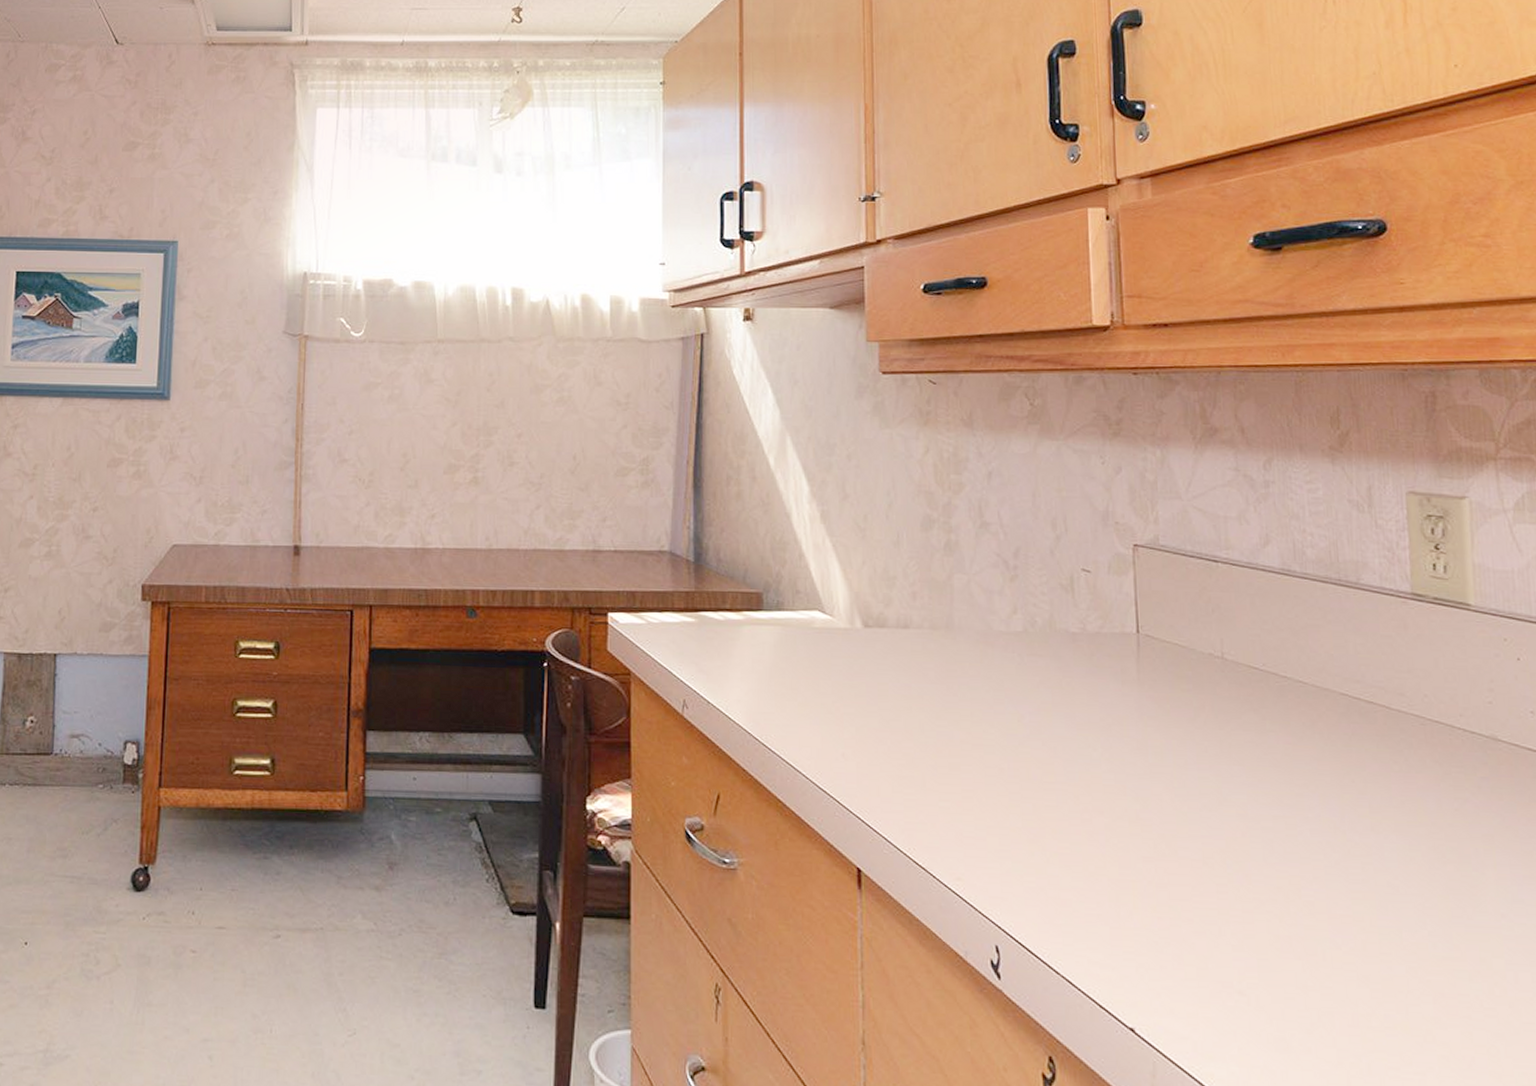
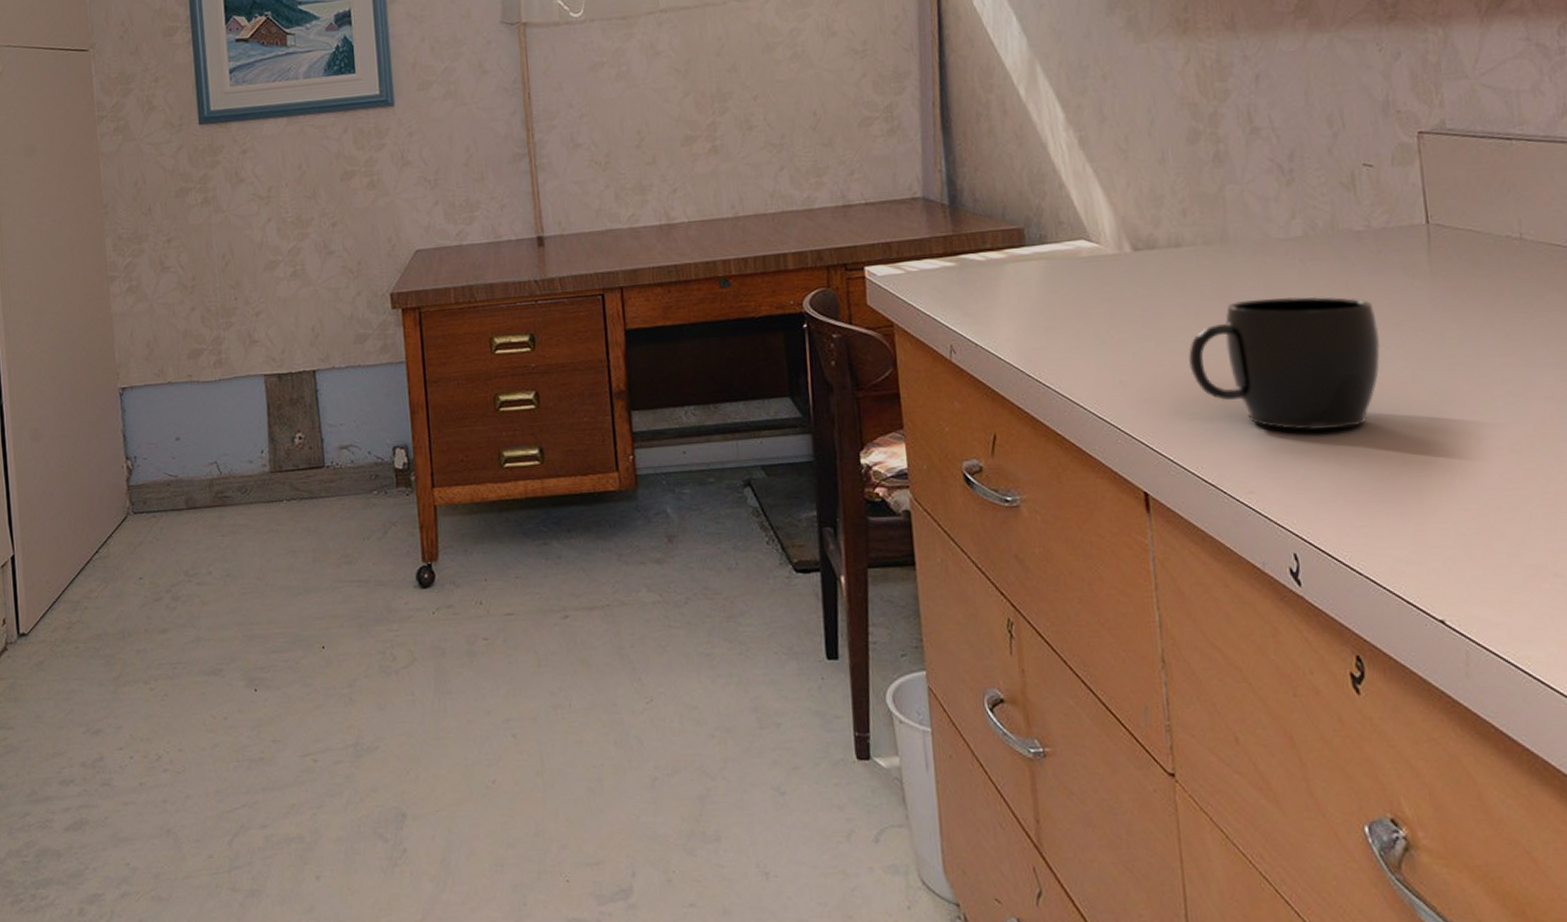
mug: none [908,687,1089,825] -> present [1188,296,1381,430]

